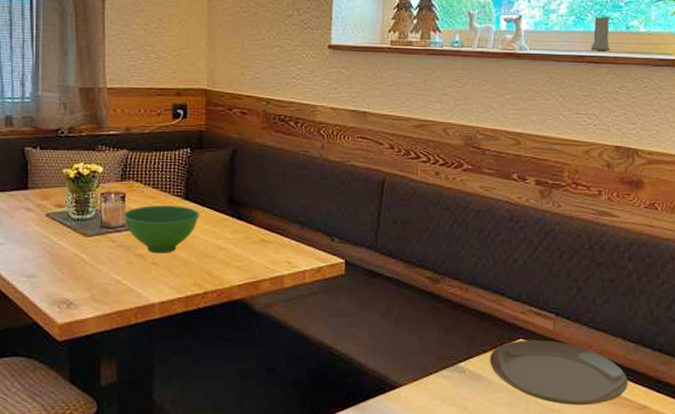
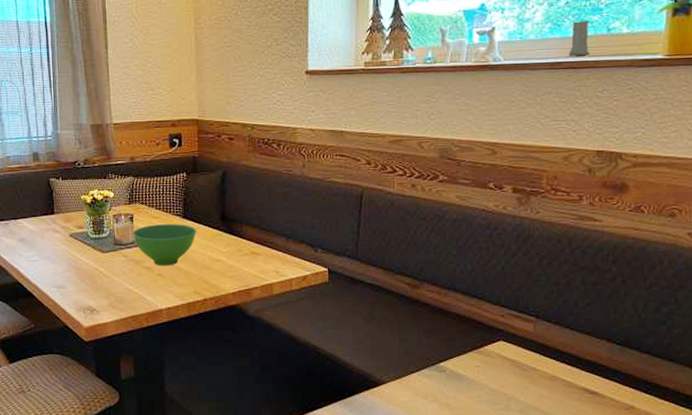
plate: present [489,339,628,406] -> none [469,341,614,405]

